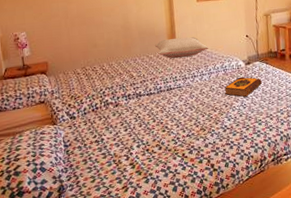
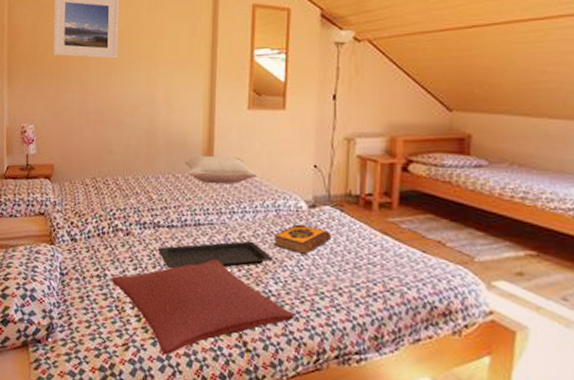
pillow: none [107,111,244,188] -> present [110,259,294,356]
serving tray: none [141,94,225,125] -> present [157,240,273,269]

